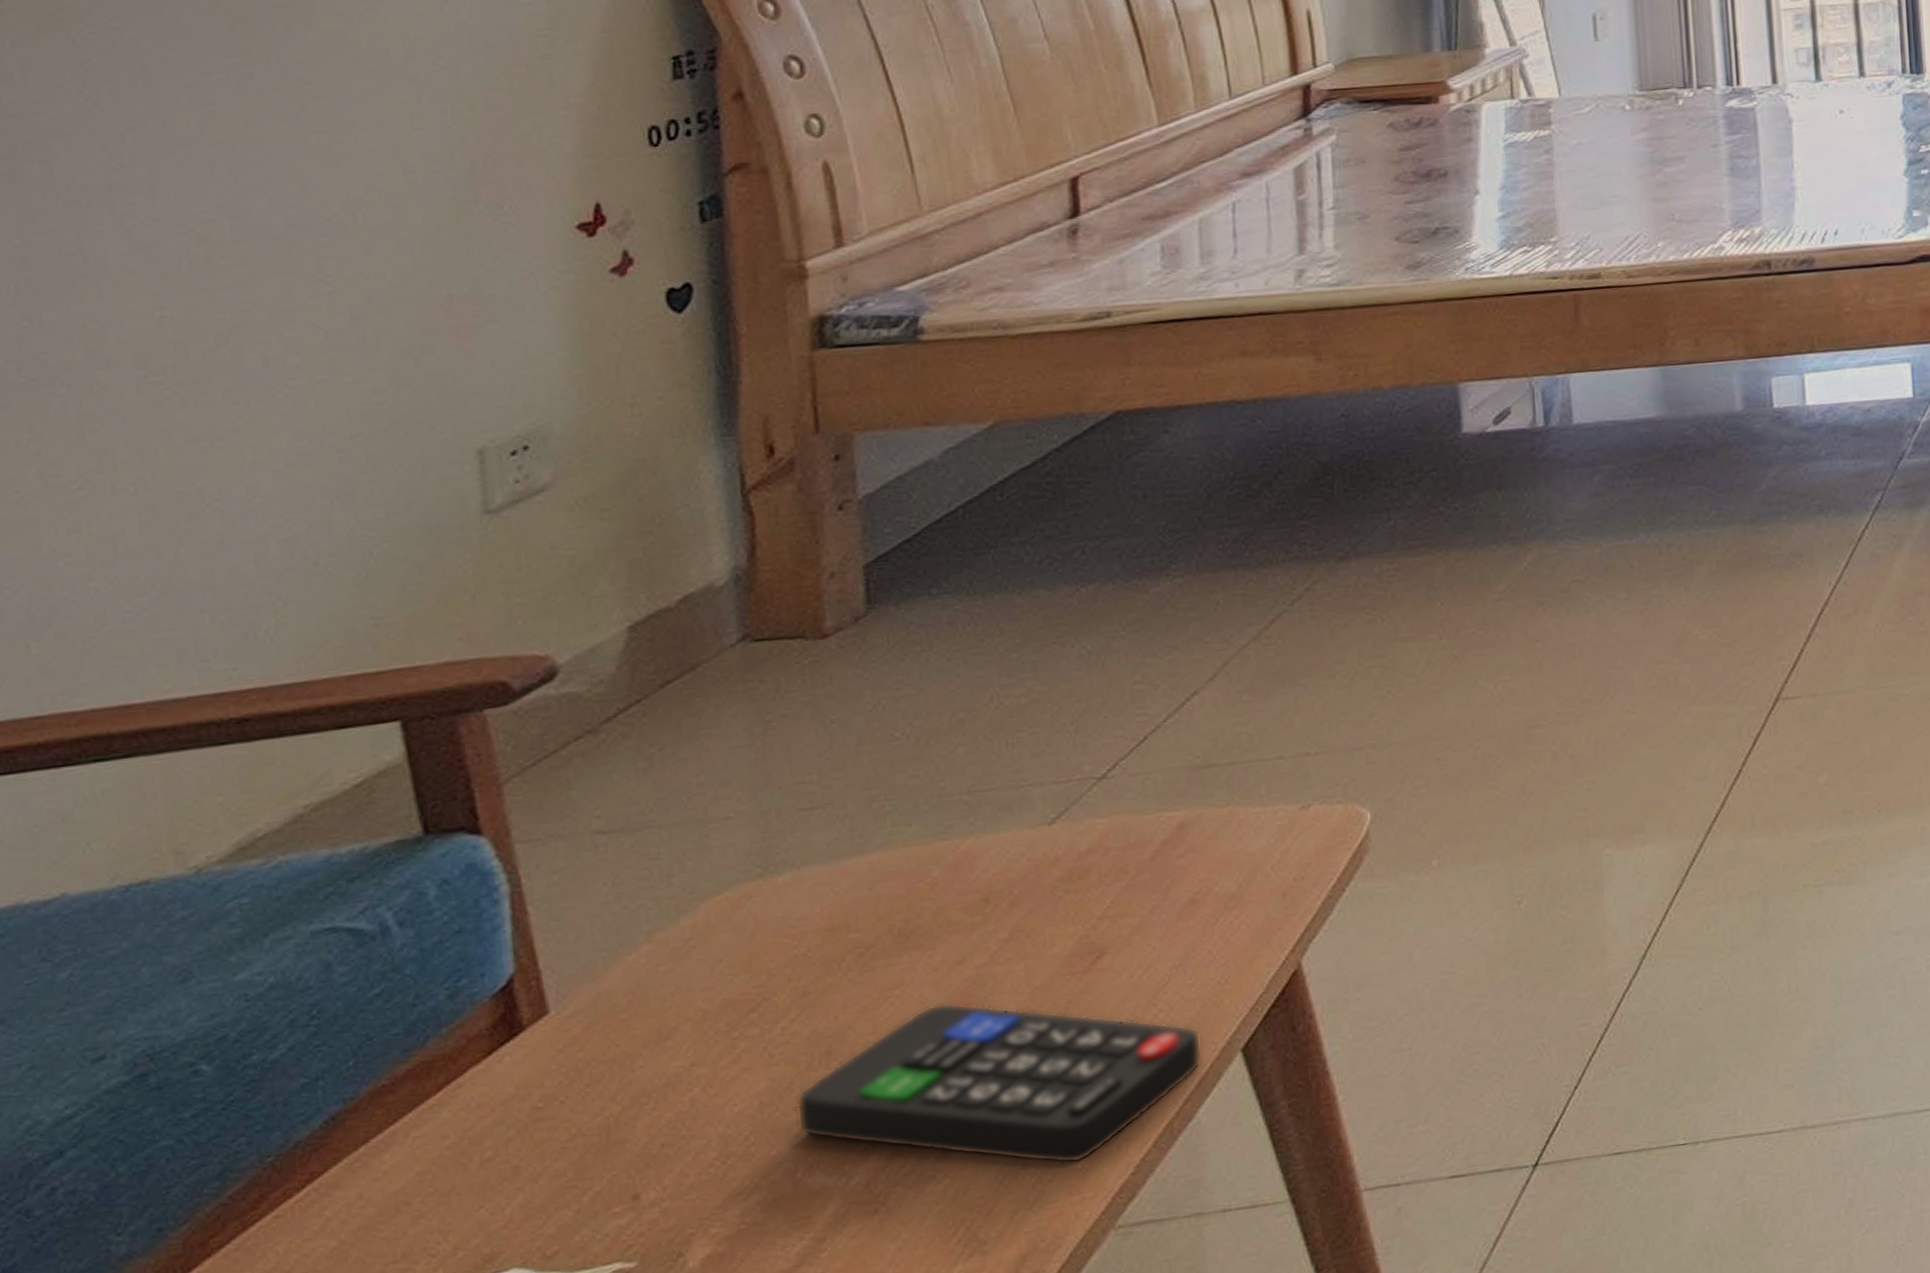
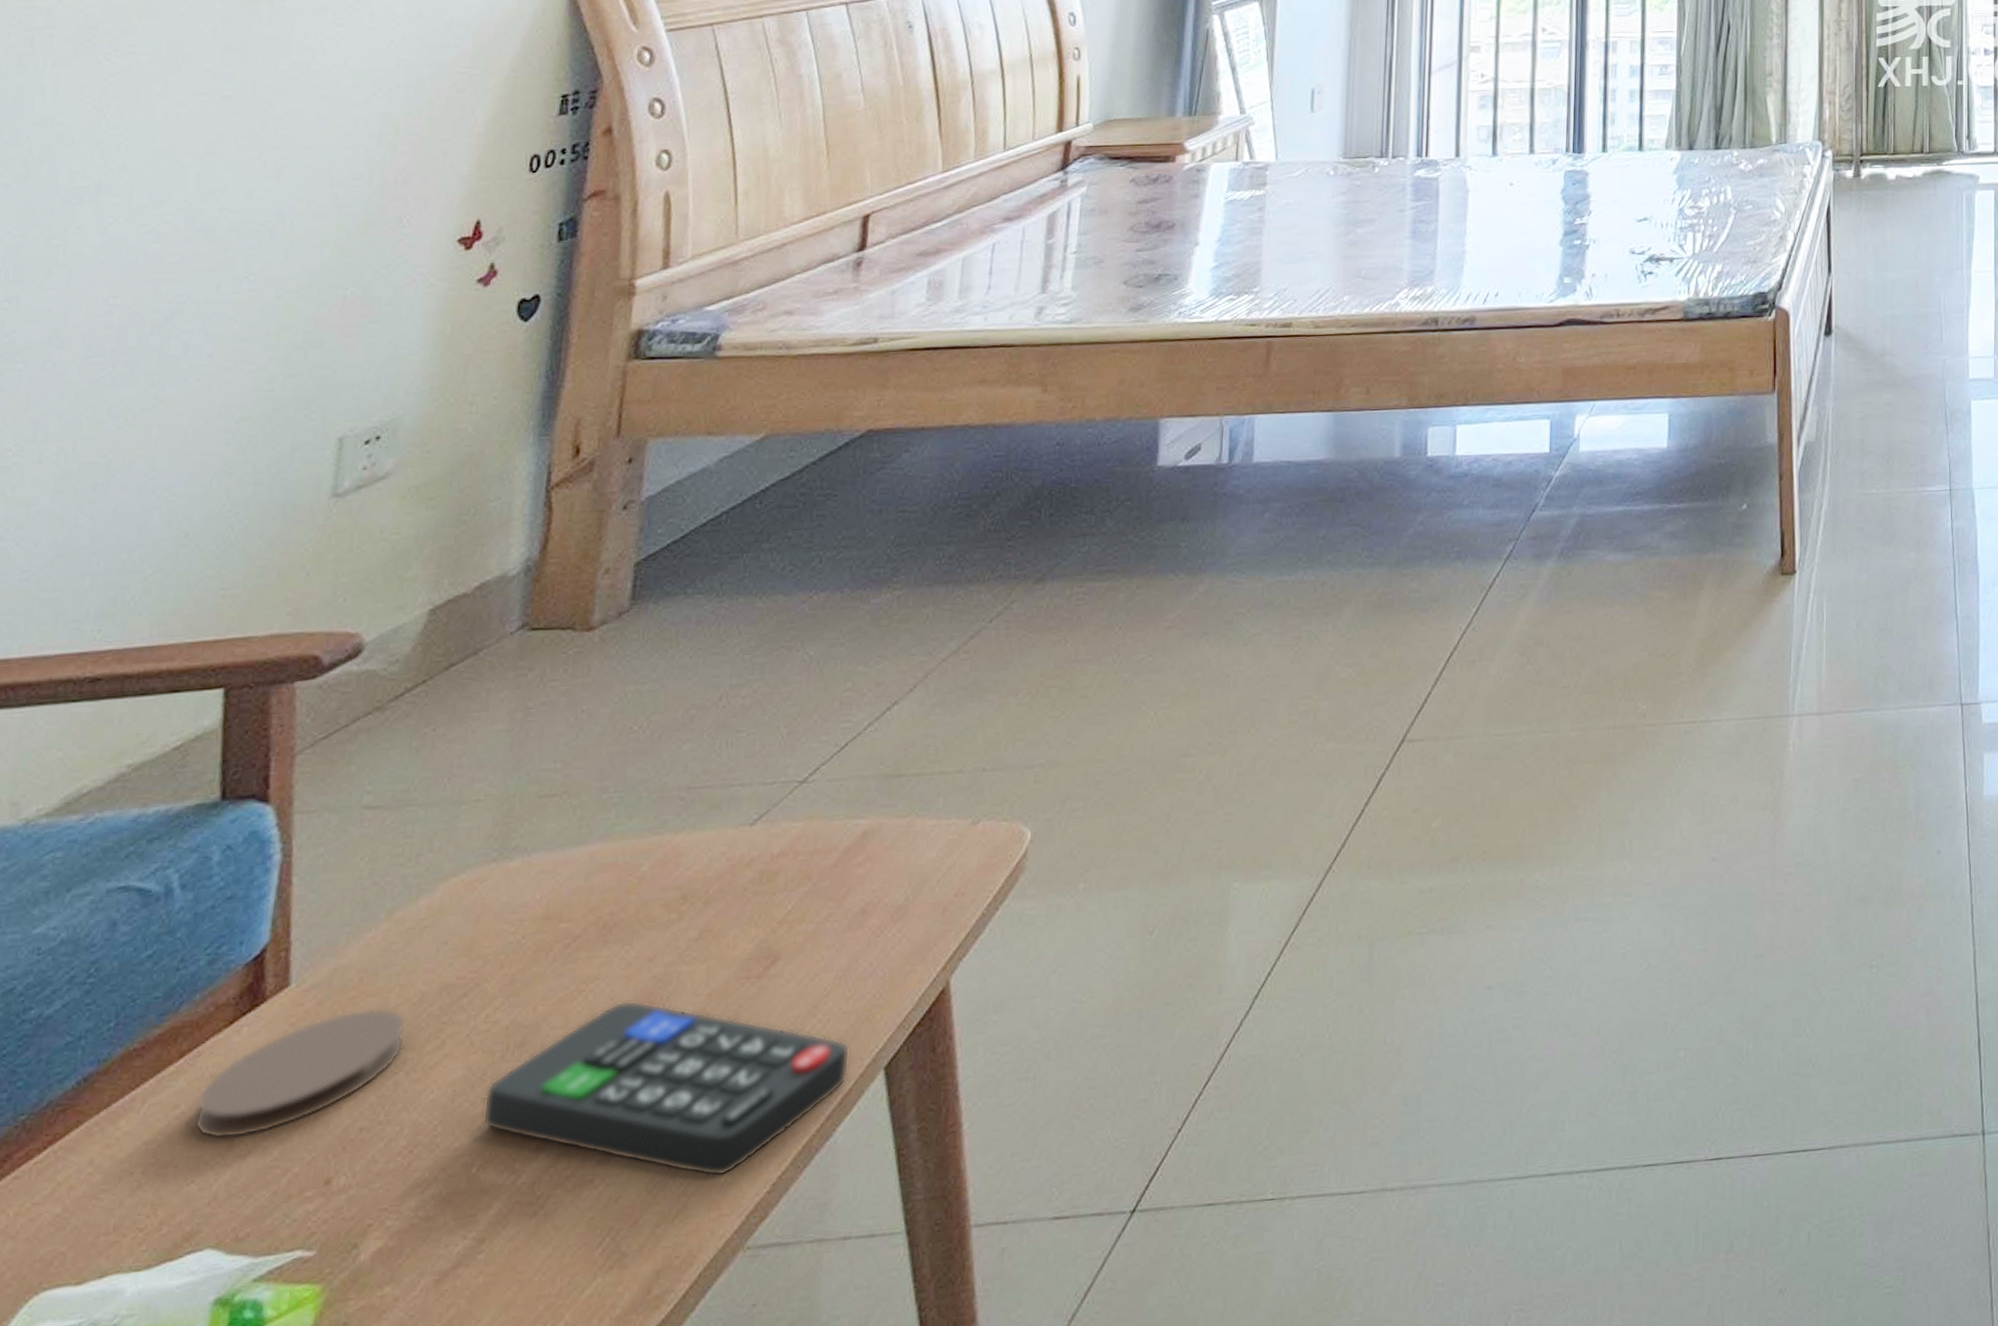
coaster: none [468,1027,694,1166] -> present [193,1007,407,1140]

